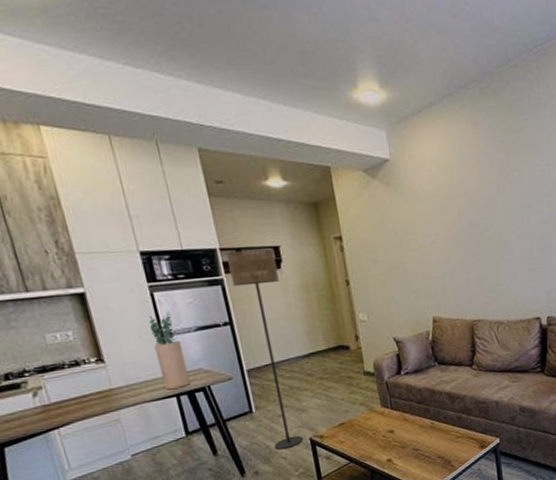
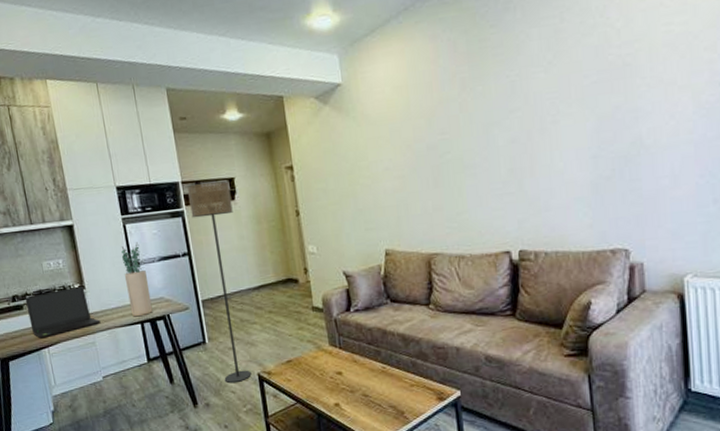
laptop: none [22,359,126,420] -> present [25,286,101,339]

